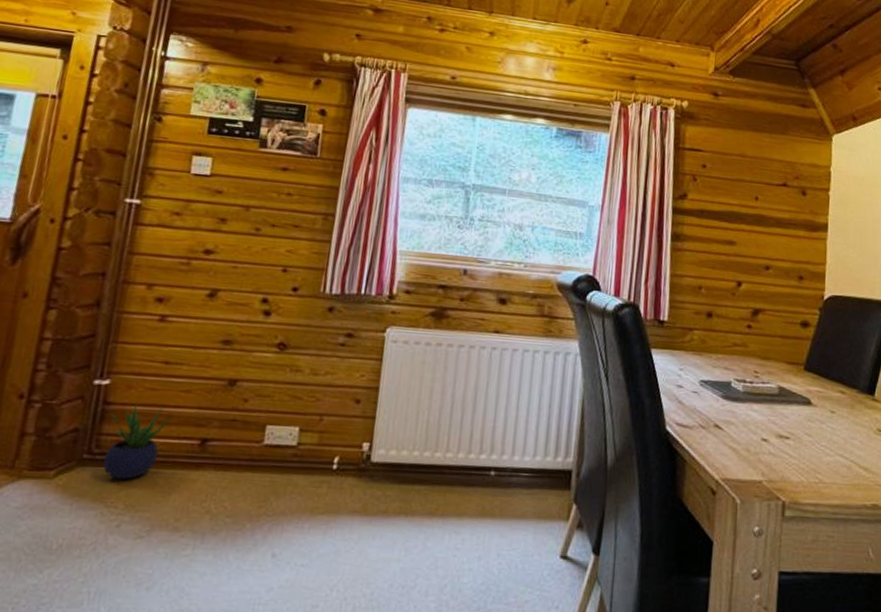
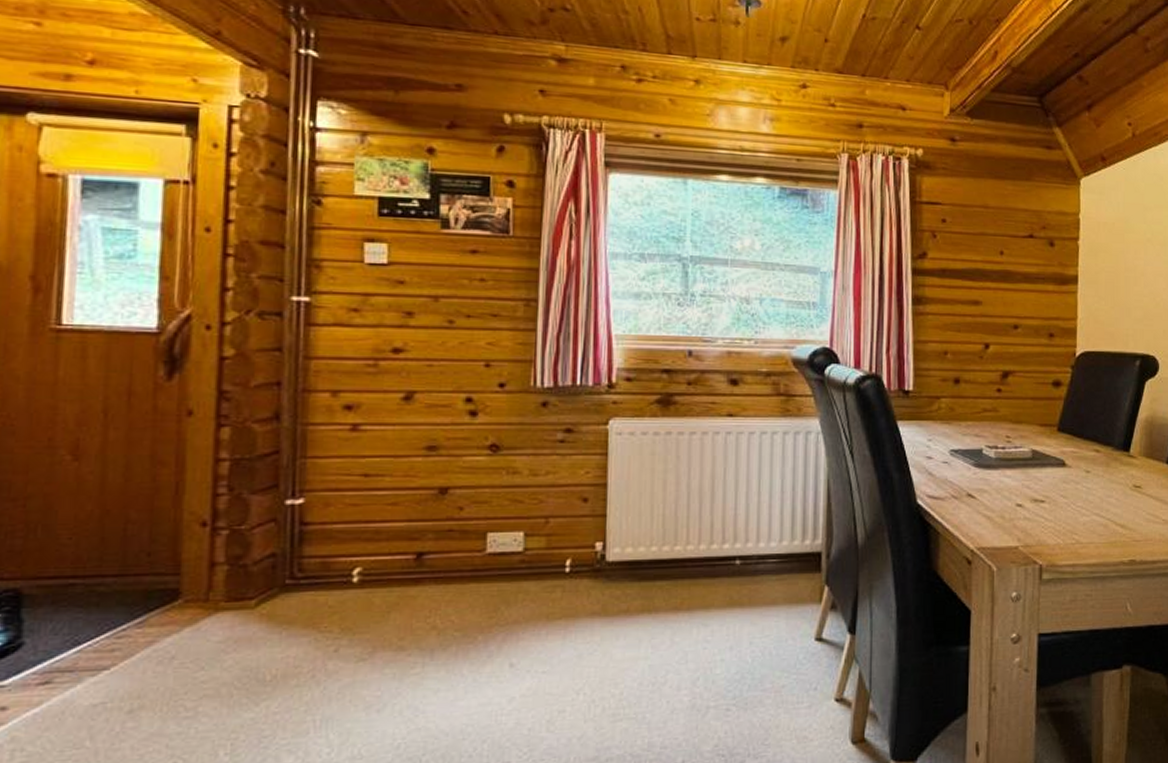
potted plant: present [103,402,173,480] -> none [309,520,381,603]

